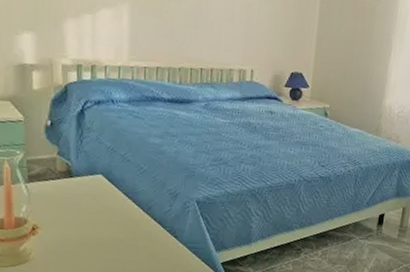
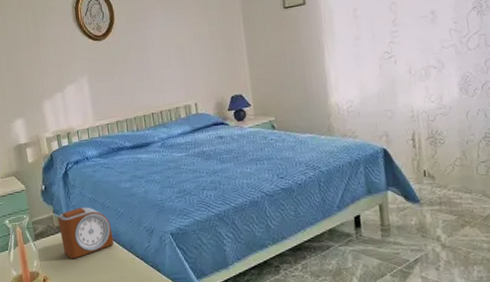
alarm clock: none [62,154,129,211] -> present [57,207,114,259]

